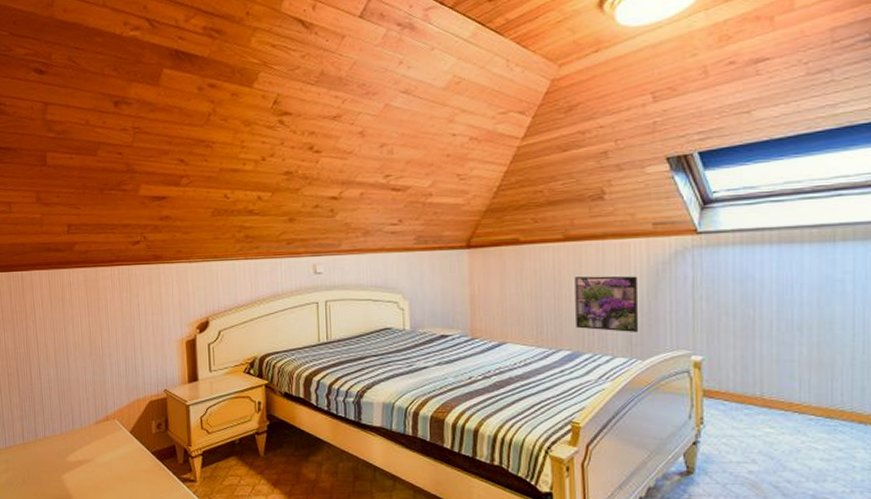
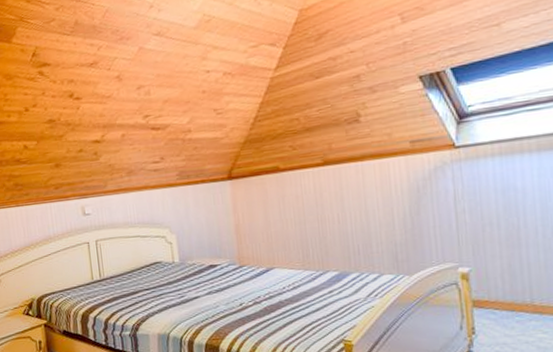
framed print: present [575,276,639,332] -> none [337,194,404,250]

